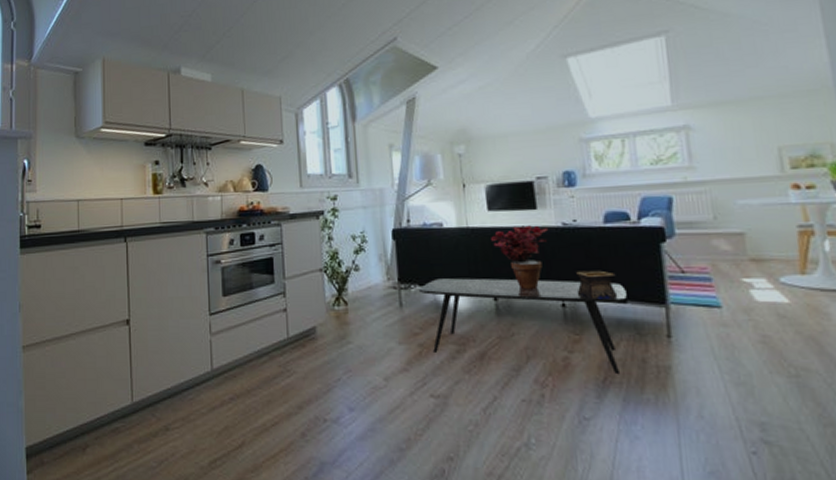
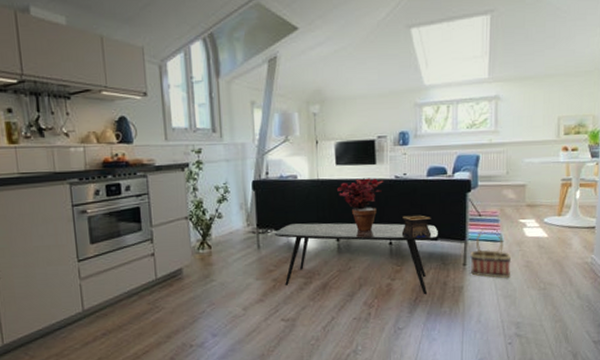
basket: none [675,288,740,359] -> present [470,227,512,279]

